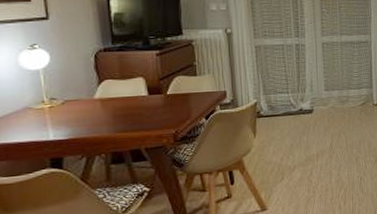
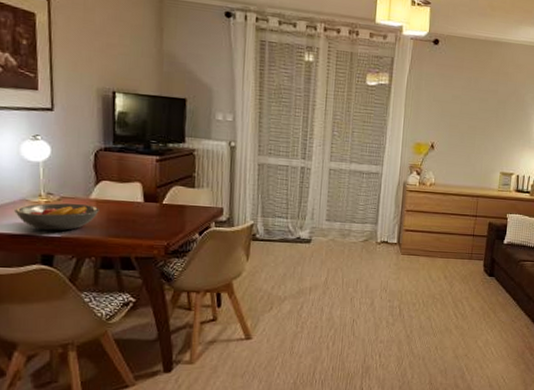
fruit bowl: none [18,105,105,135] -> present [14,203,99,231]

